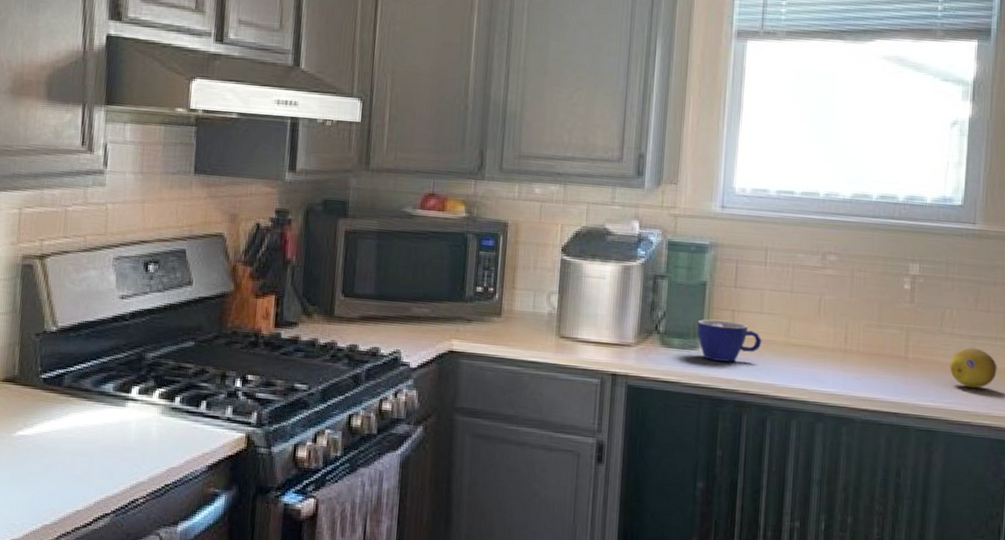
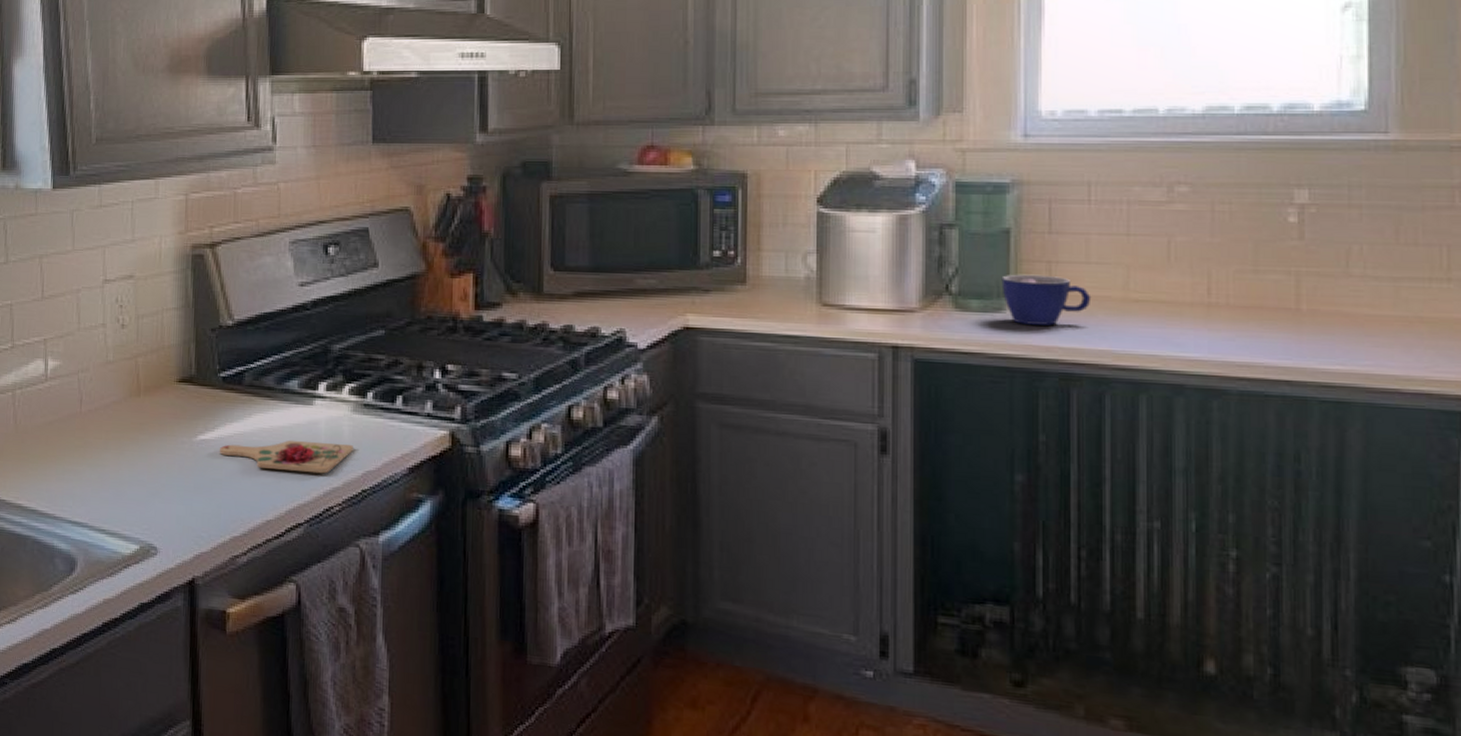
cutting board: none [37,437,160,469] -> present [220,440,354,474]
fruit: present [949,348,997,389] -> none [1362,293,1435,346]

